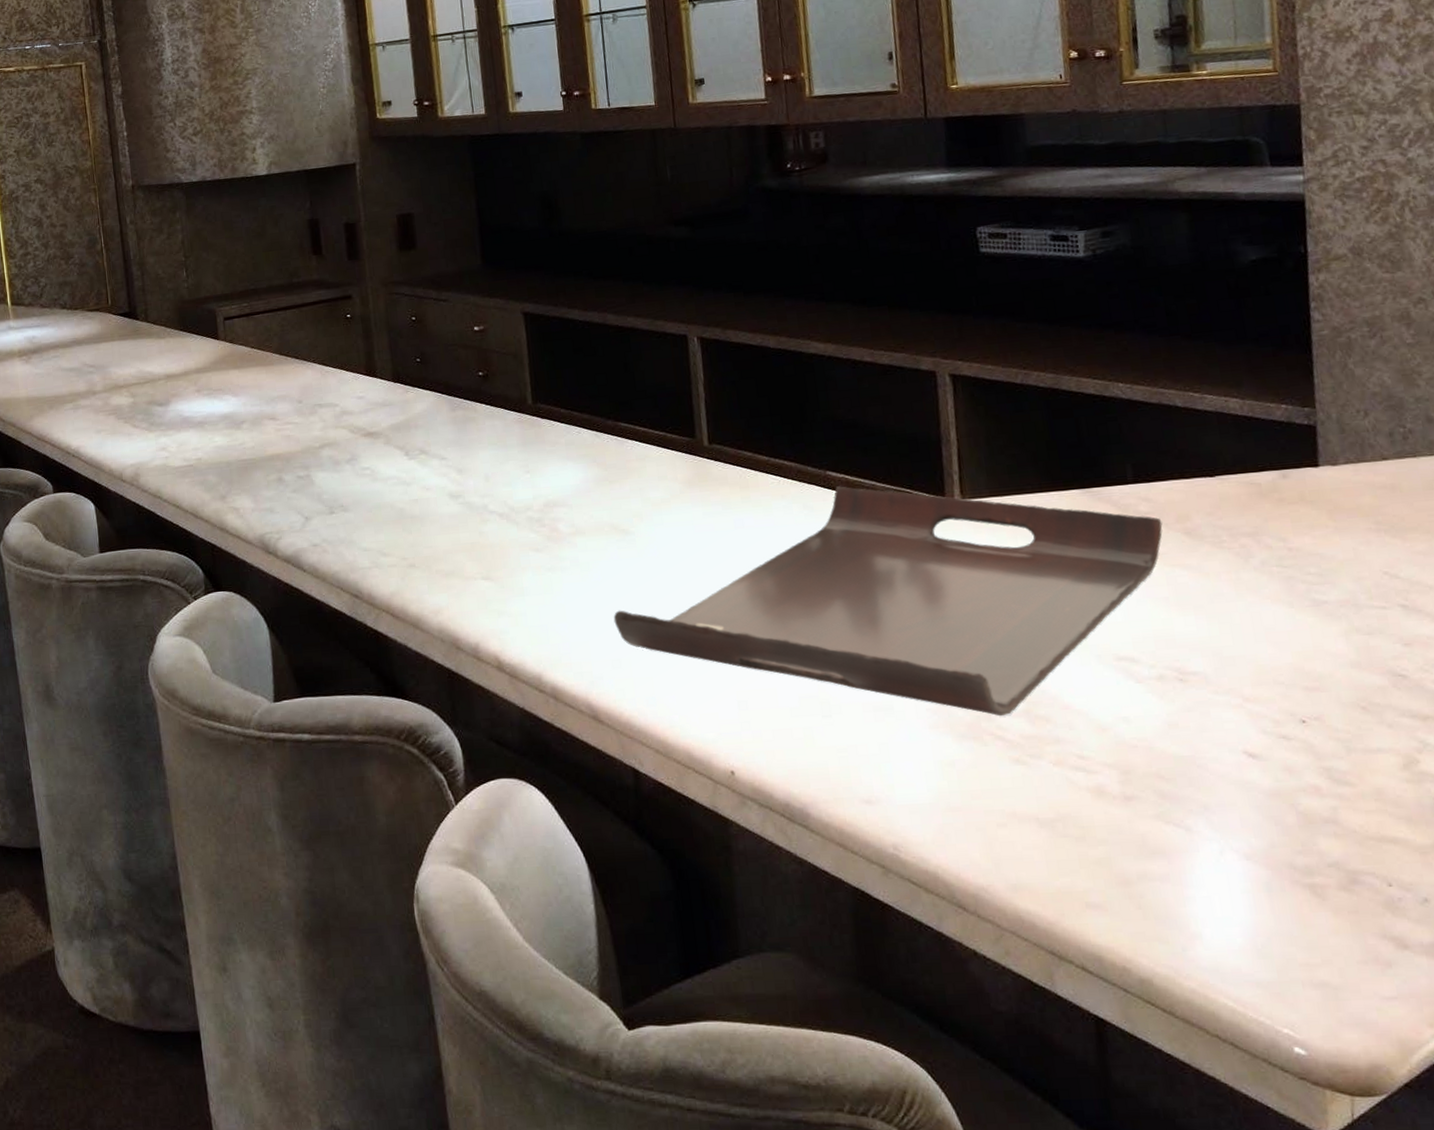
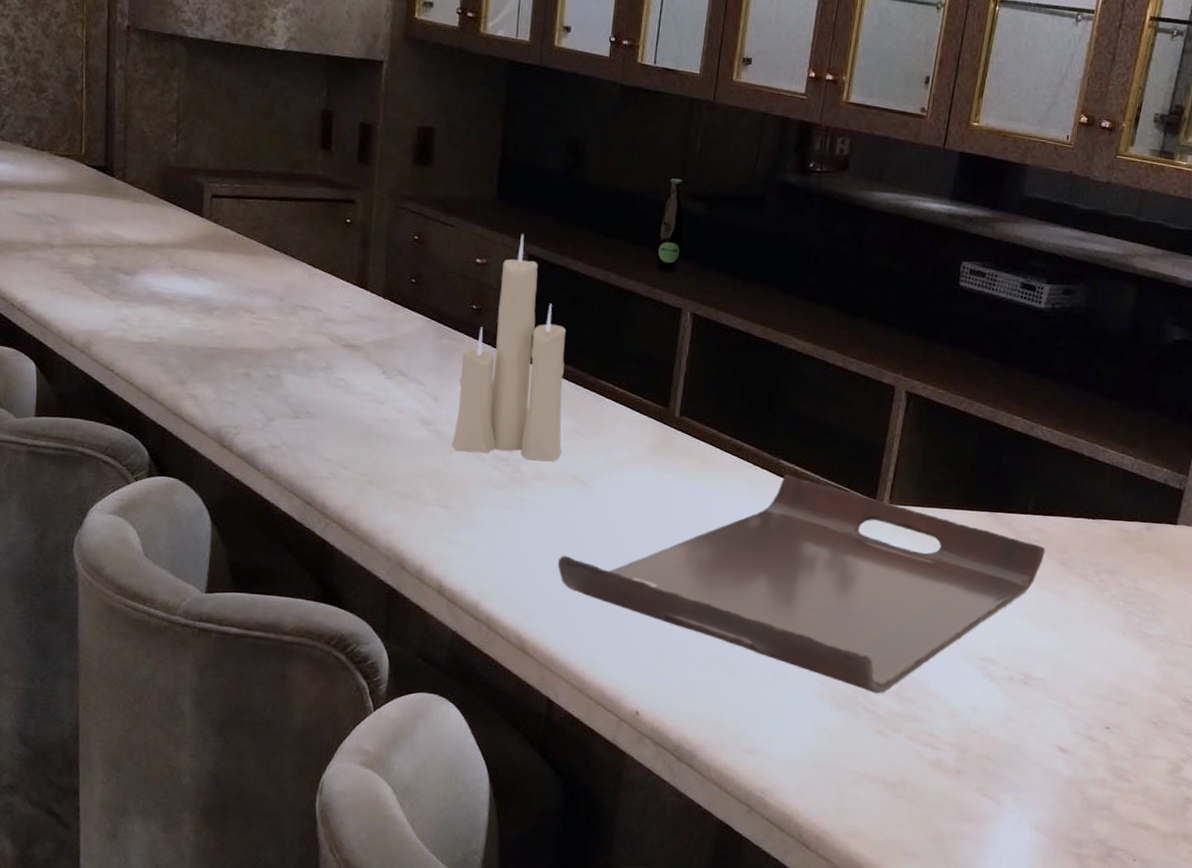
candle: none [477,294,596,519] -> present [452,234,567,461]
bottle: none [645,209,675,303] -> present [655,178,684,273]

